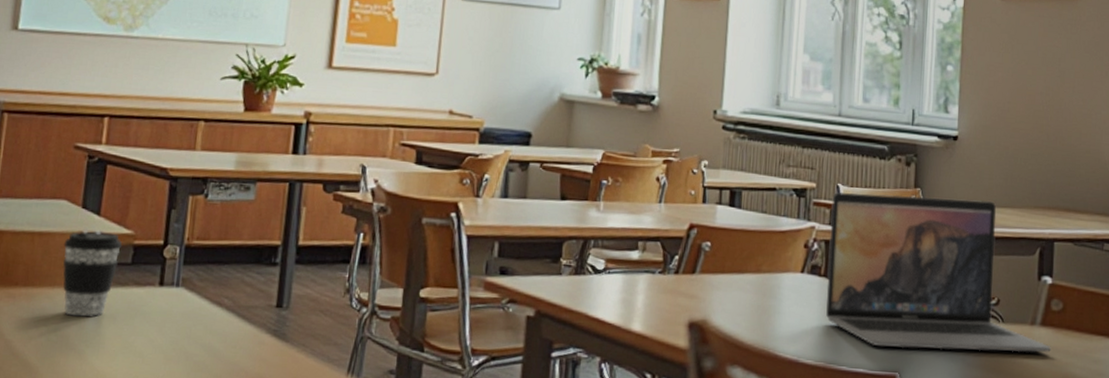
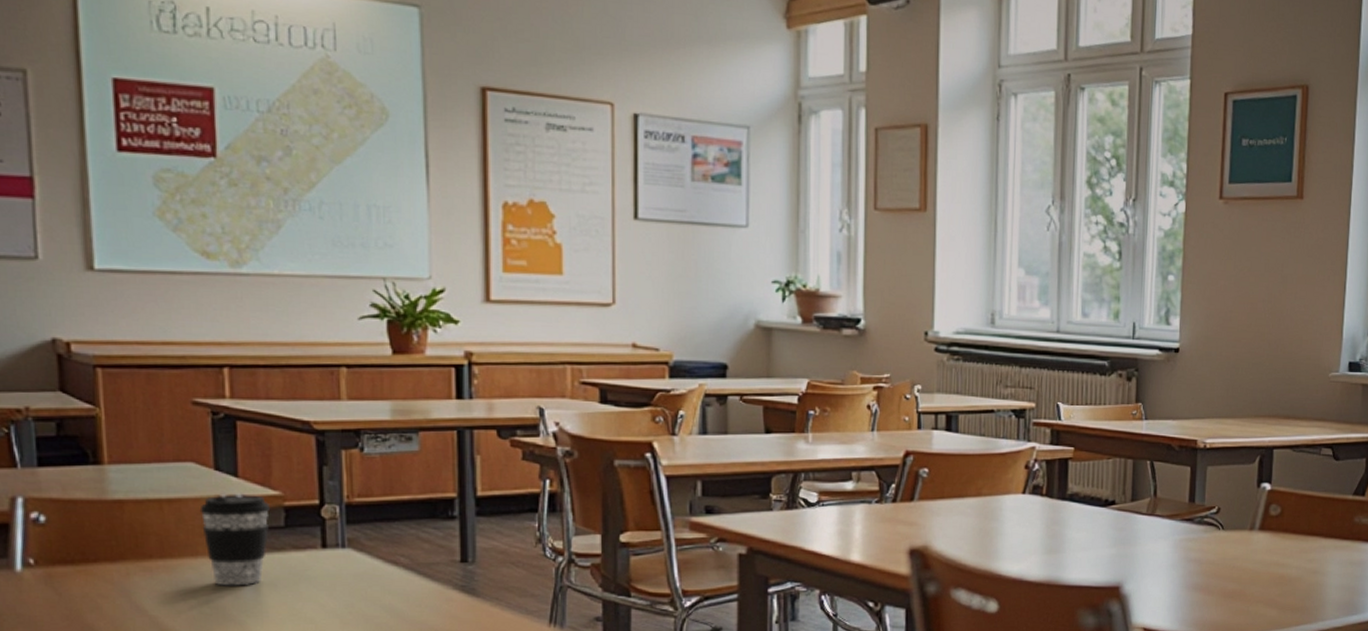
laptop: present [825,191,1051,353] -> none [1048,410,1269,561]

